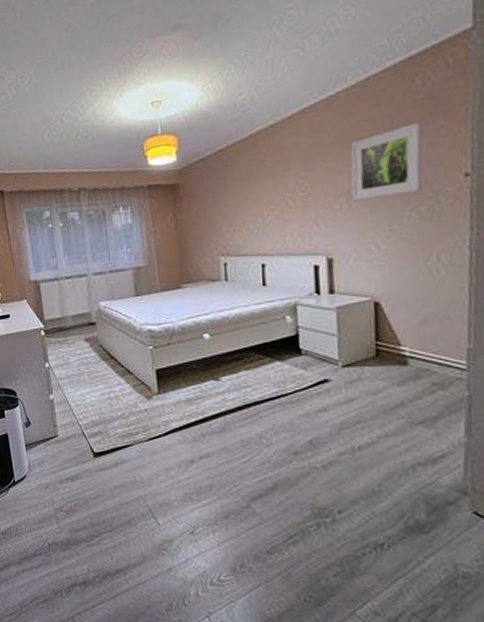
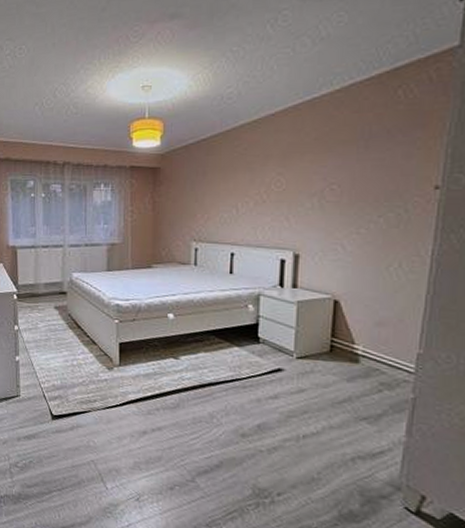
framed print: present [350,123,423,201] -> none [324,133,398,201]

